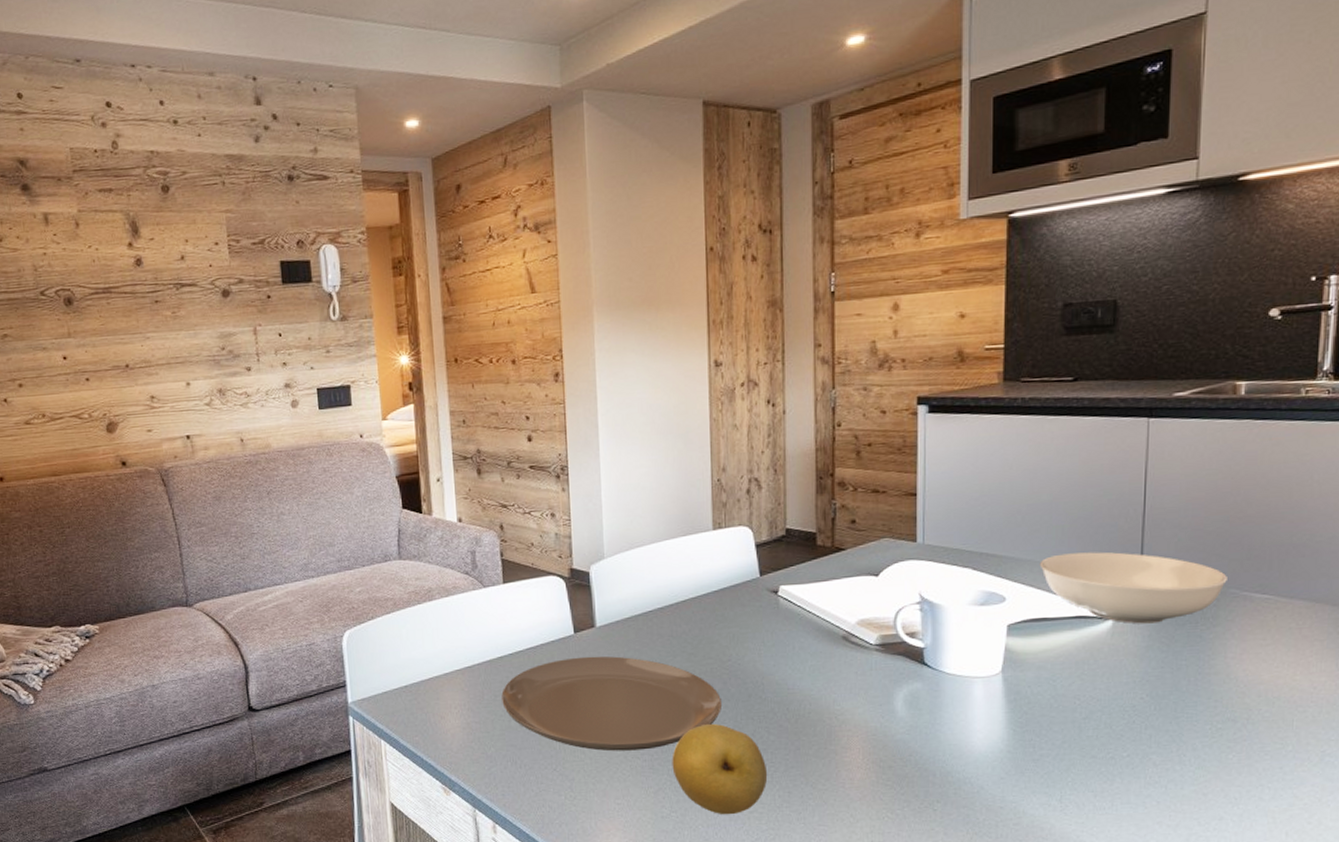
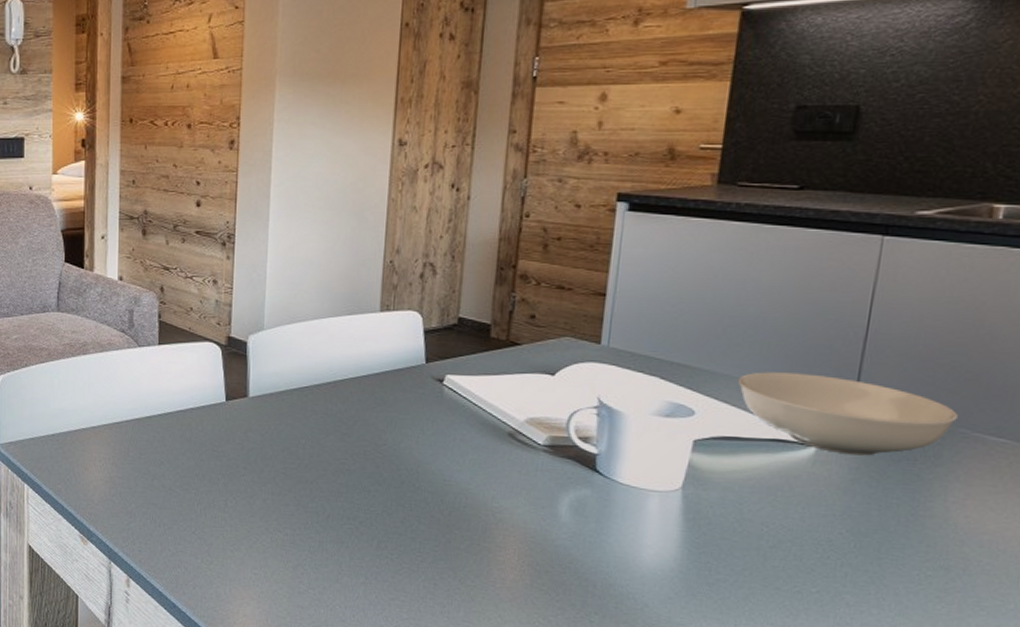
plate: present [501,656,721,751] -> none [147,425,372,524]
fruit: present [672,723,768,815] -> none [314,505,414,599]

